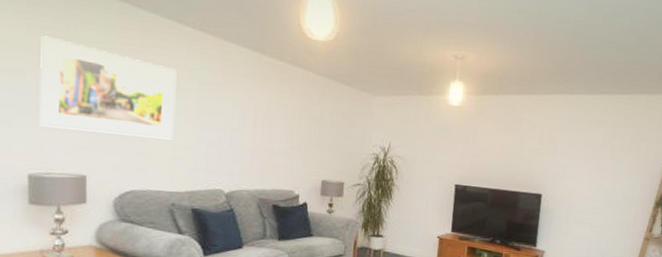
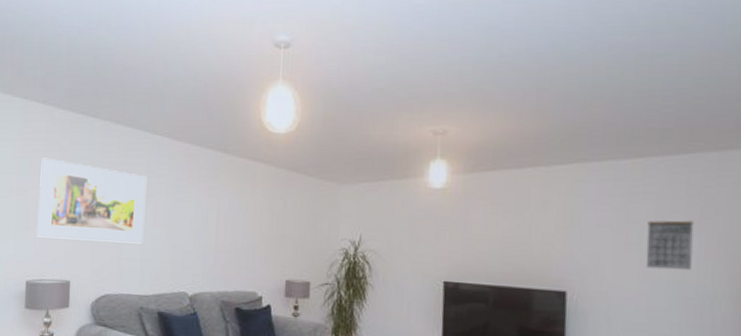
calendar: none [594,142,626,180] -> present [645,220,694,271]

